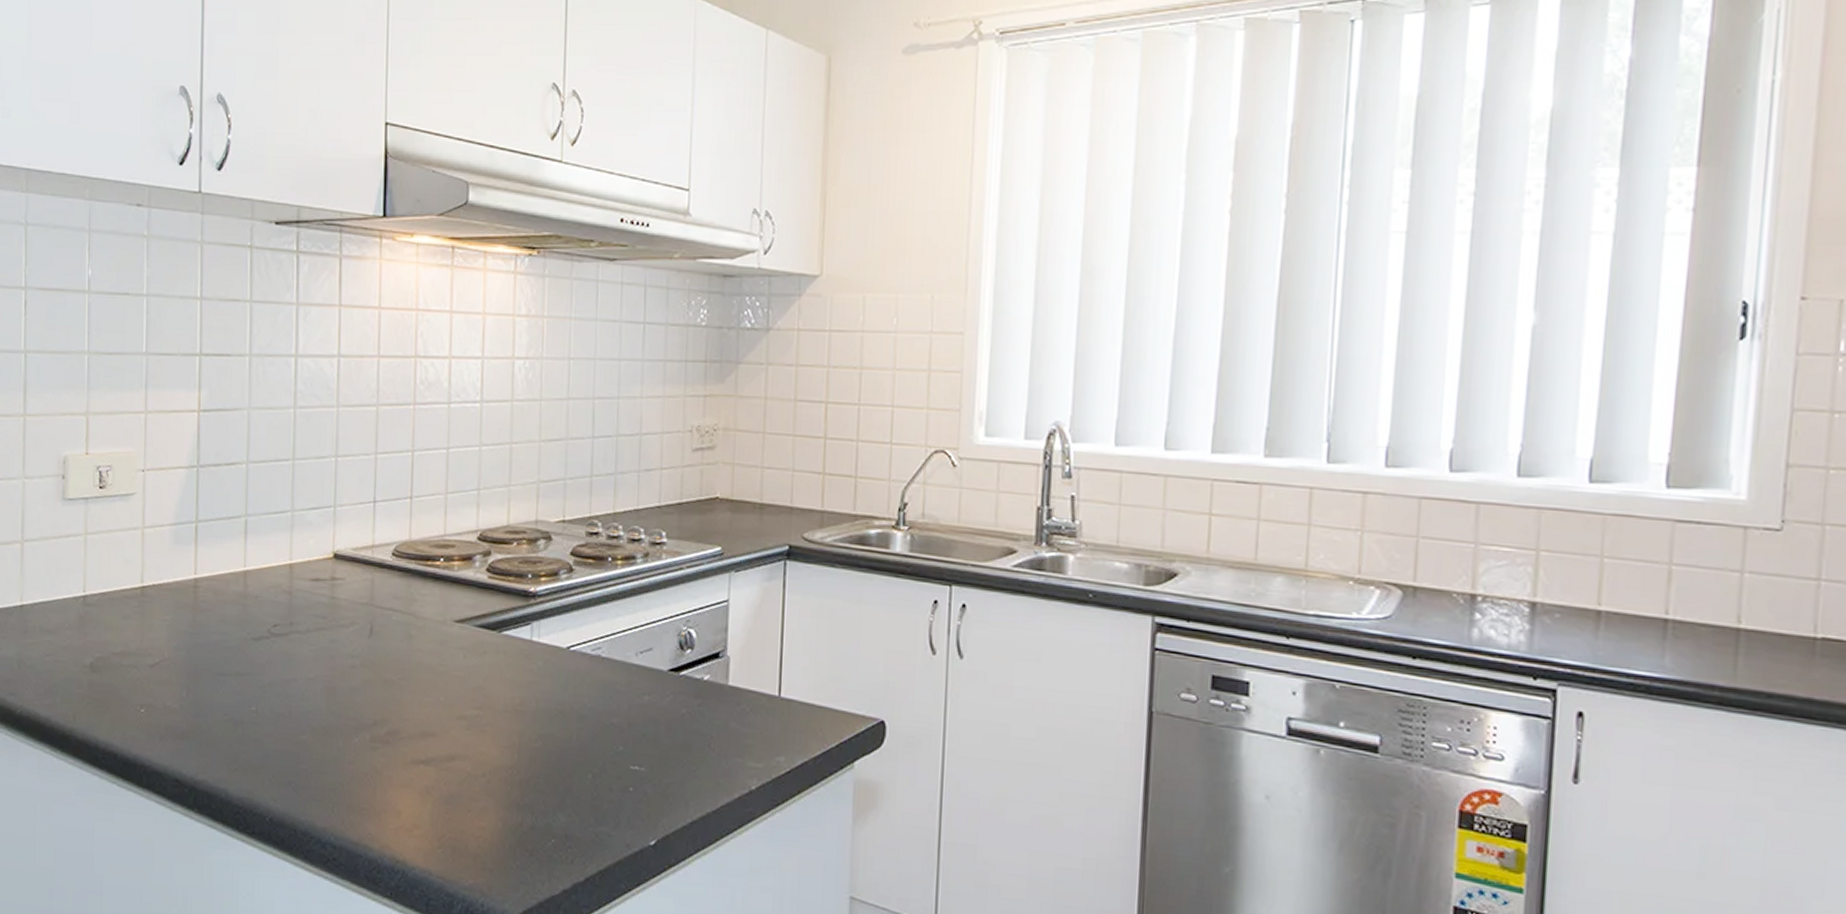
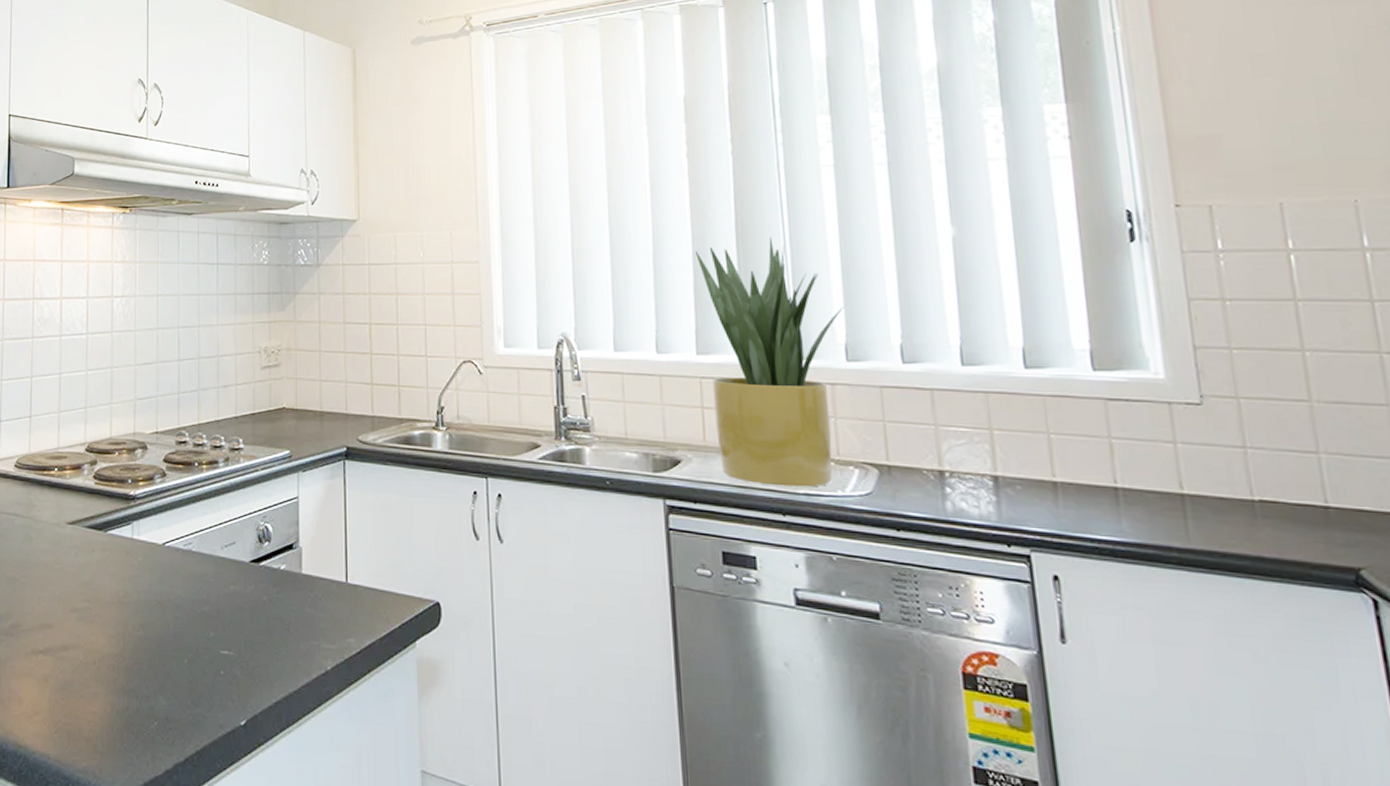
planter: none [1222,317,1393,608] -> present [696,237,845,487]

